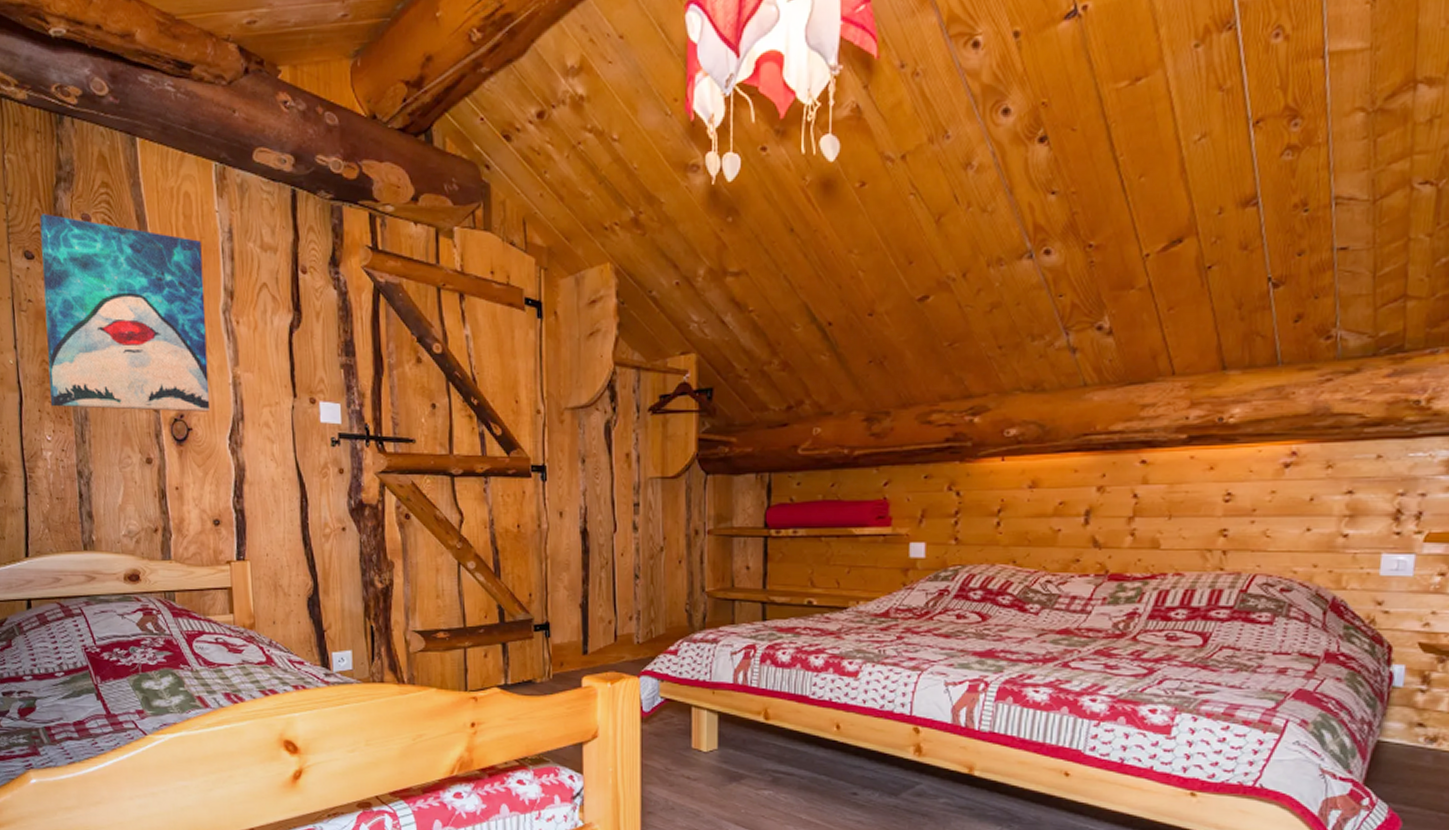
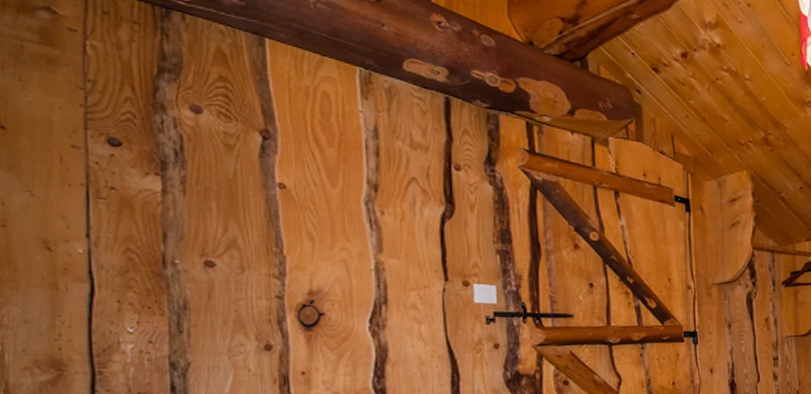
wall art: present [39,214,210,412] -> none [131,102,348,298]

